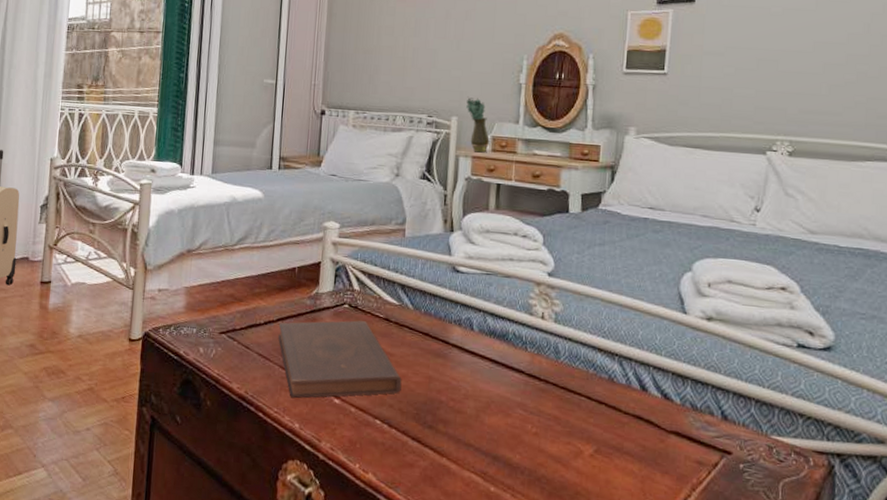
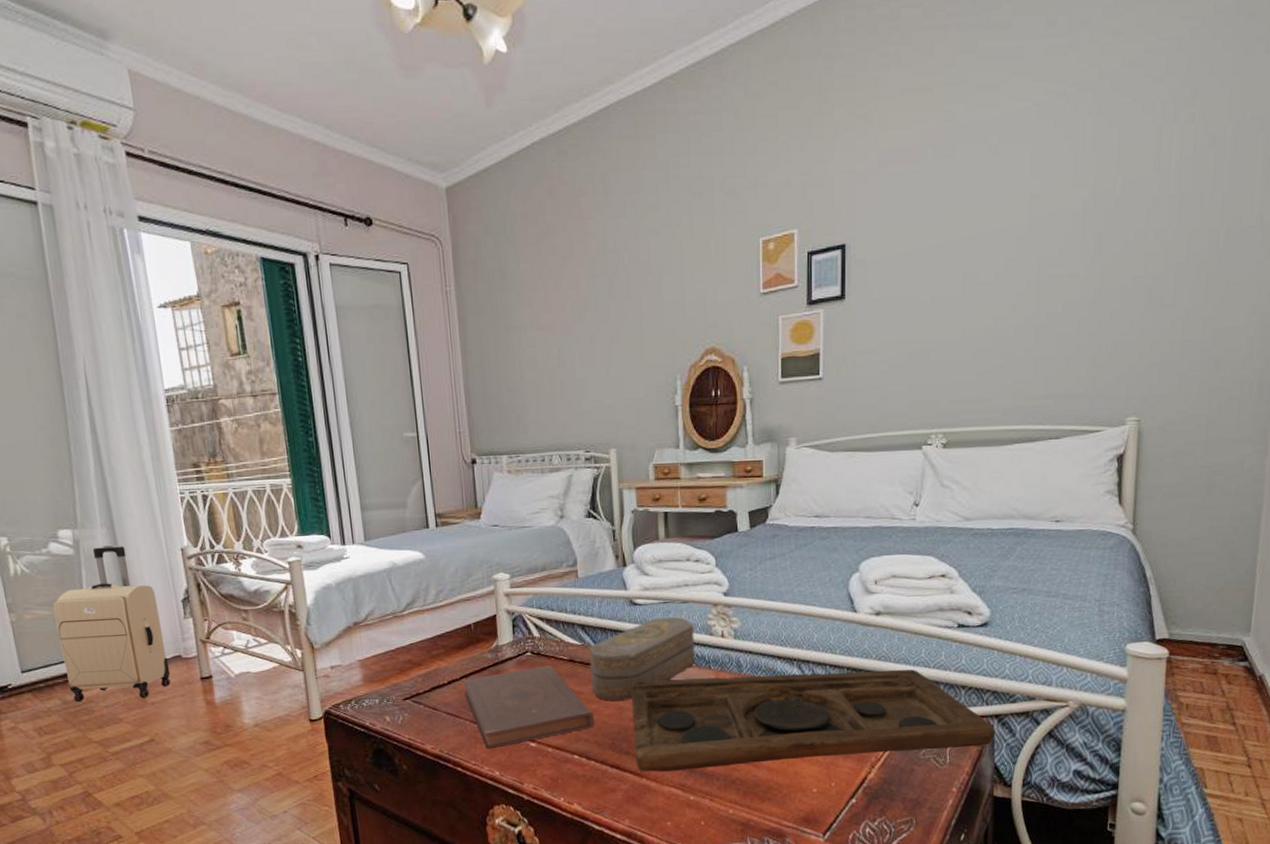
decorative box: none [403,289,514,369] -> present [589,616,695,701]
decorative tray: none [438,351,835,487] -> present [631,669,994,772]
vase: present [466,96,490,153] -> none [623,425,652,483]

